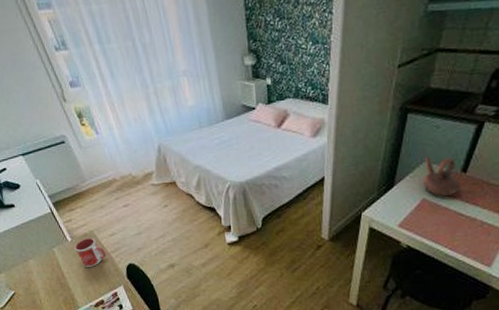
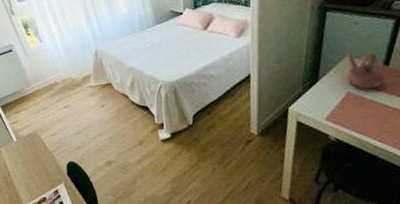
mug: present [75,238,107,267] -> none [20,138,49,166]

